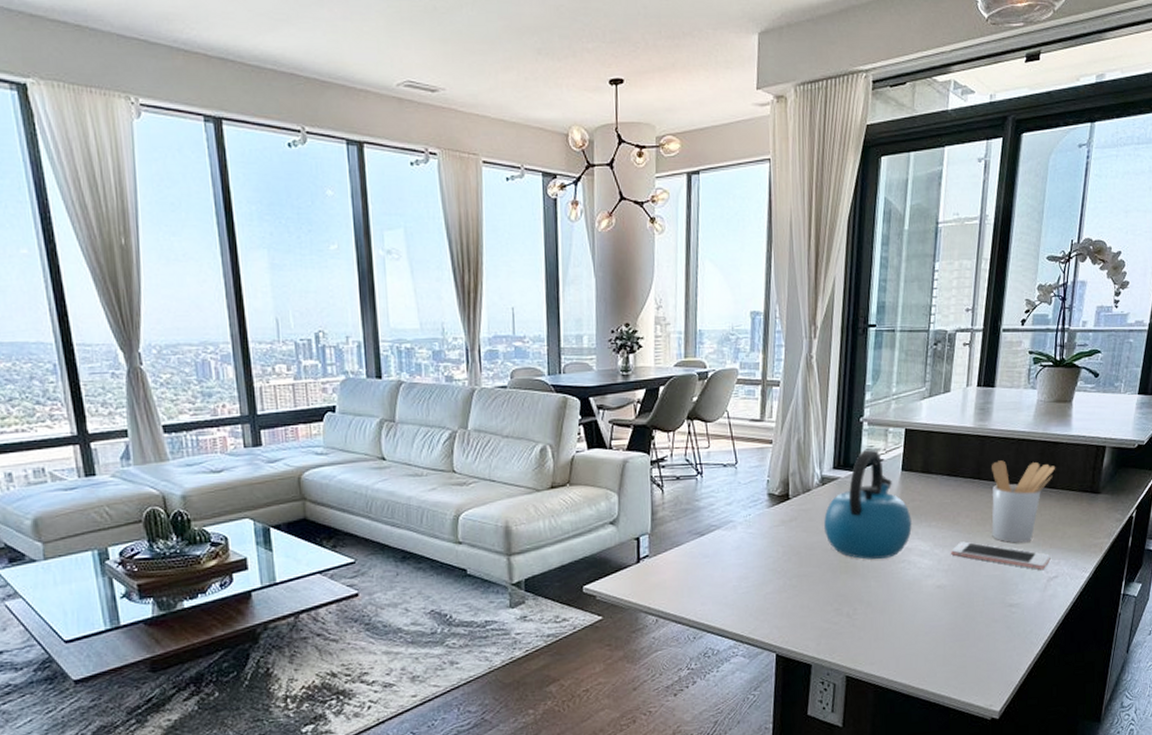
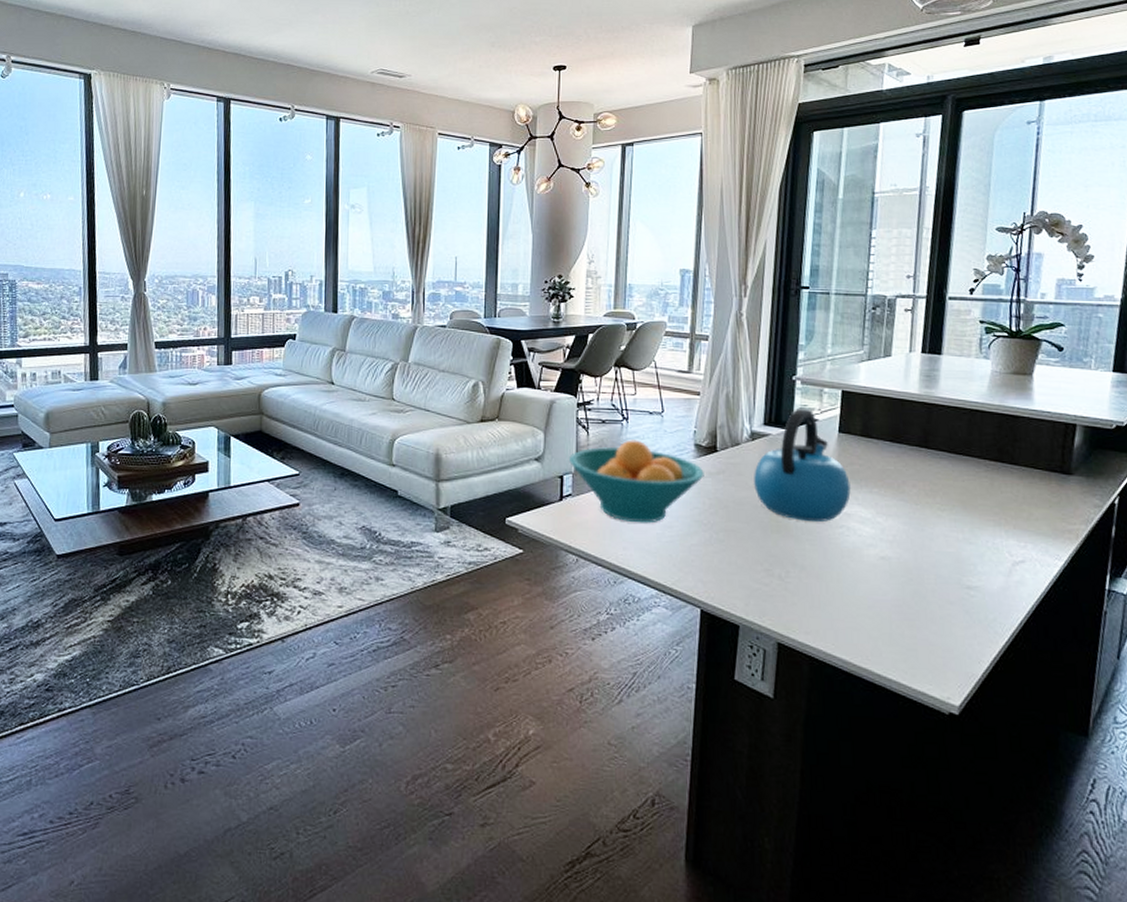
fruit bowl: none [645,494,778,578] -> present [569,440,704,523]
cell phone: present [951,541,1051,570] -> none [896,512,1015,552]
utensil holder: present [991,460,1056,543] -> none [941,430,1017,520]

